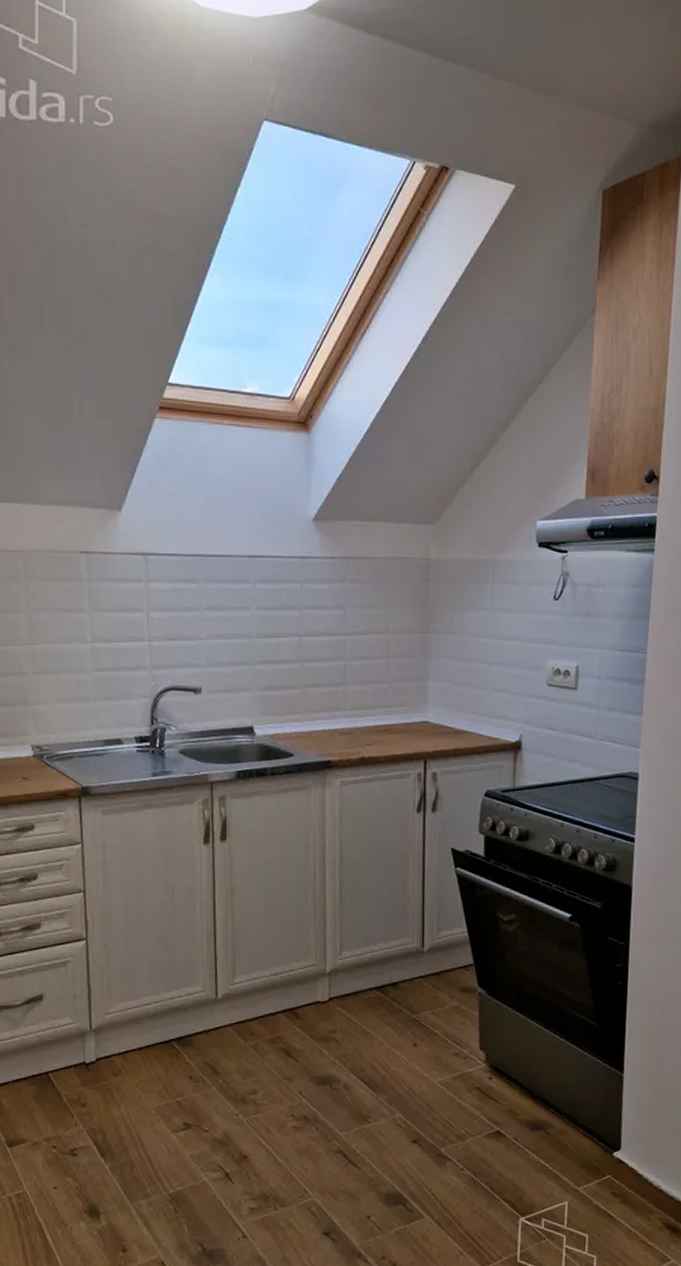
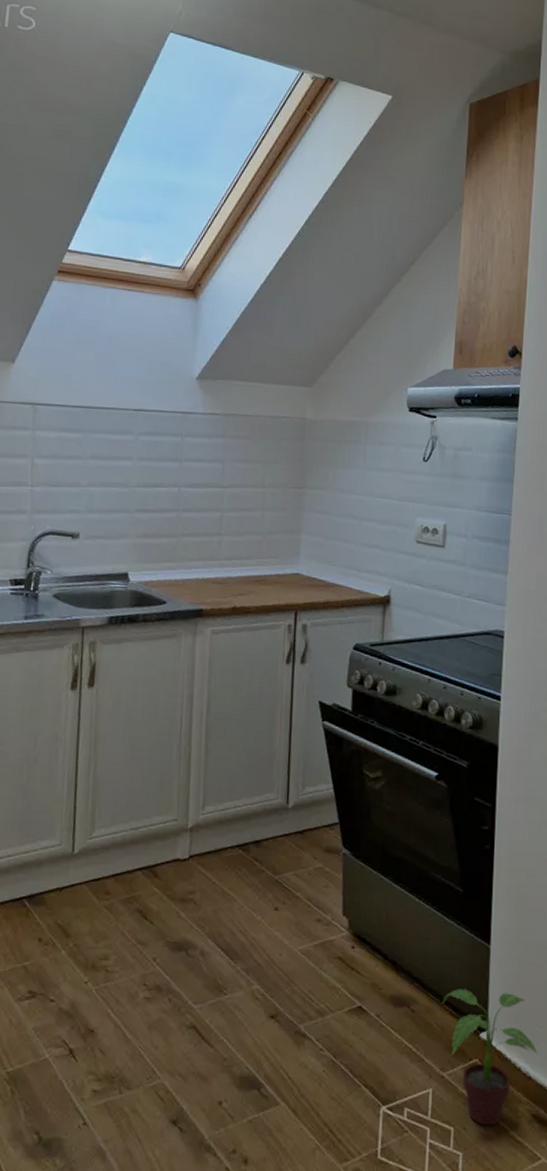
potted plant: none [577,1114,669,1233] -> present [442,989,538,1126]

